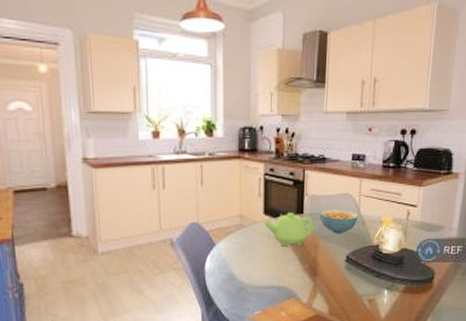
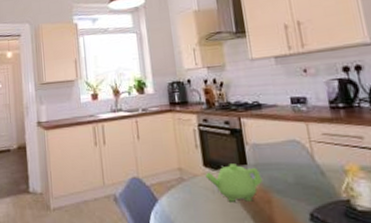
cereal bowl: present [319,209,358,234] -> none [266,158,314,187]

